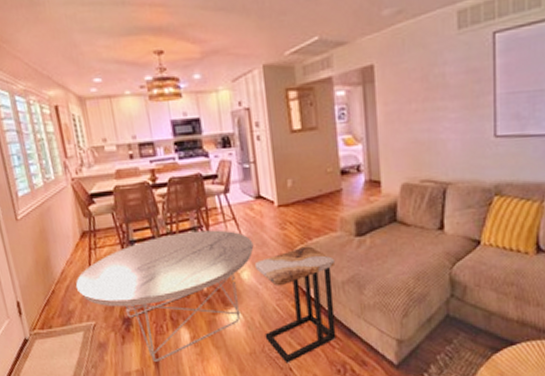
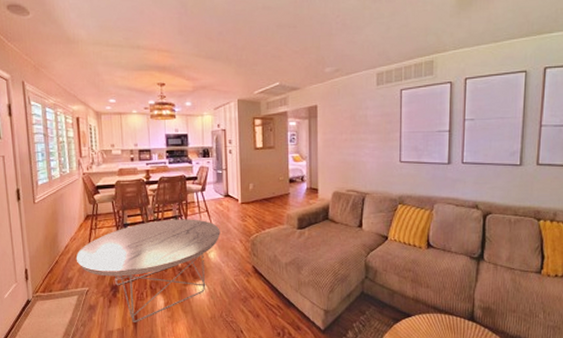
side table: present [254,246,337,363] -> none [220,235,282,327]

